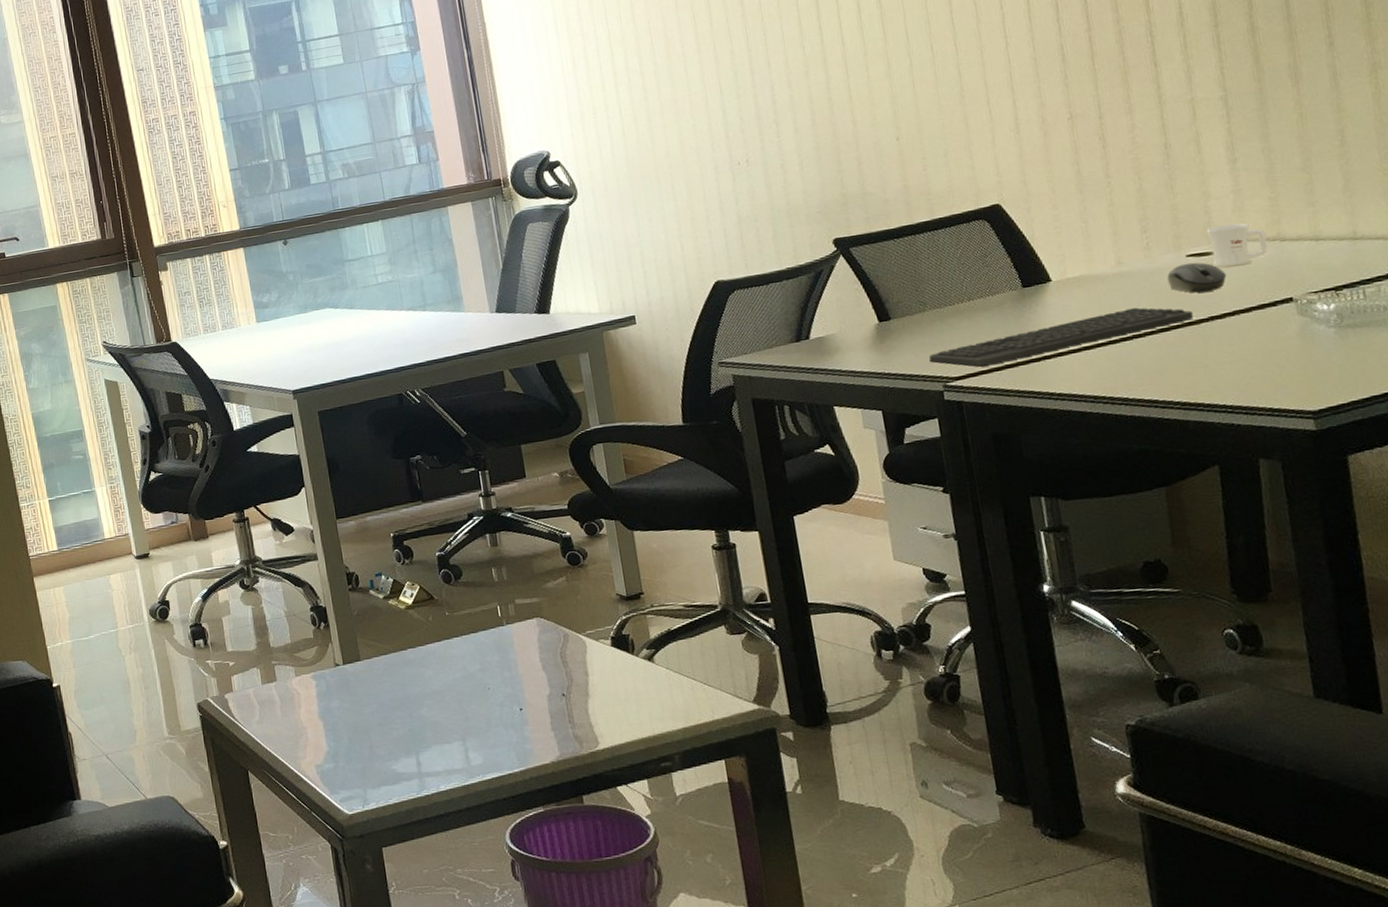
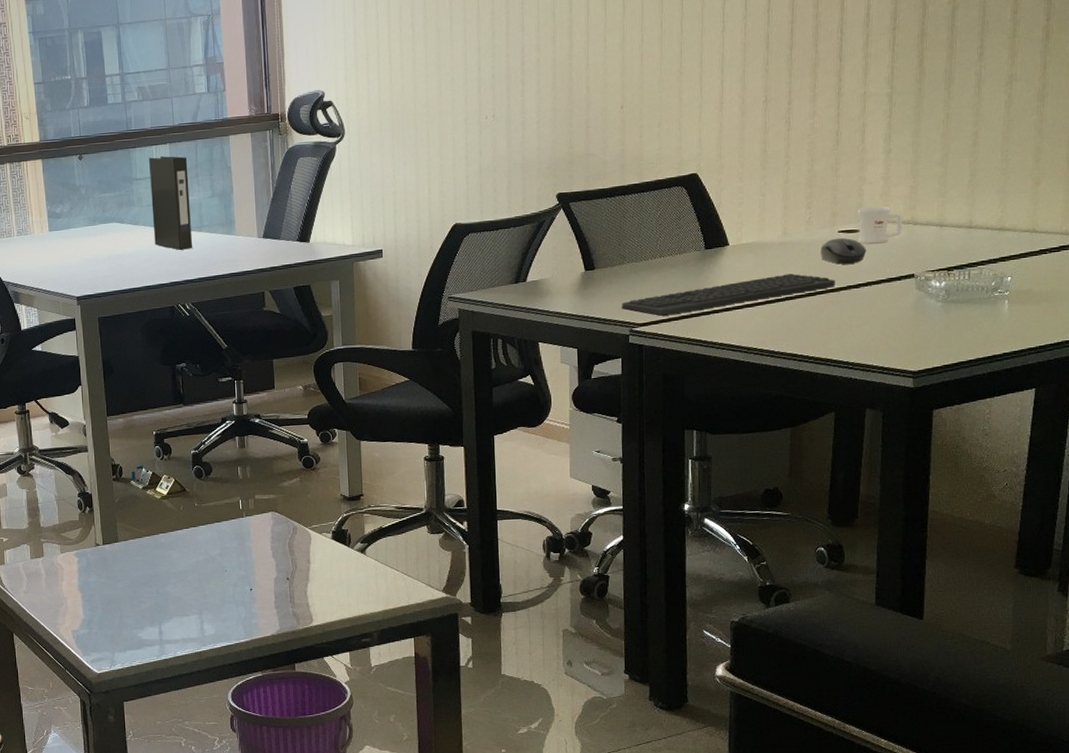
binder: none [360,232,417,333] -> present [149,156,192,250]

